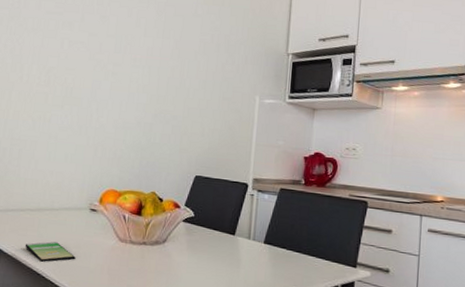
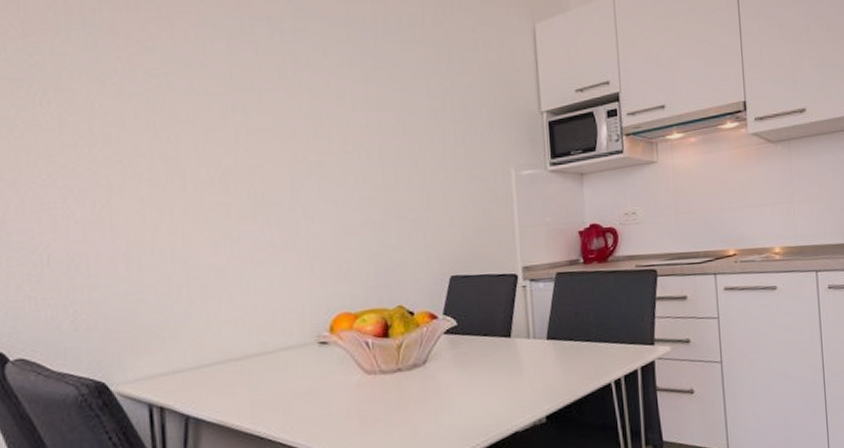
smartphone: present [25,241,76,262] -> none [235,393,310,422]

